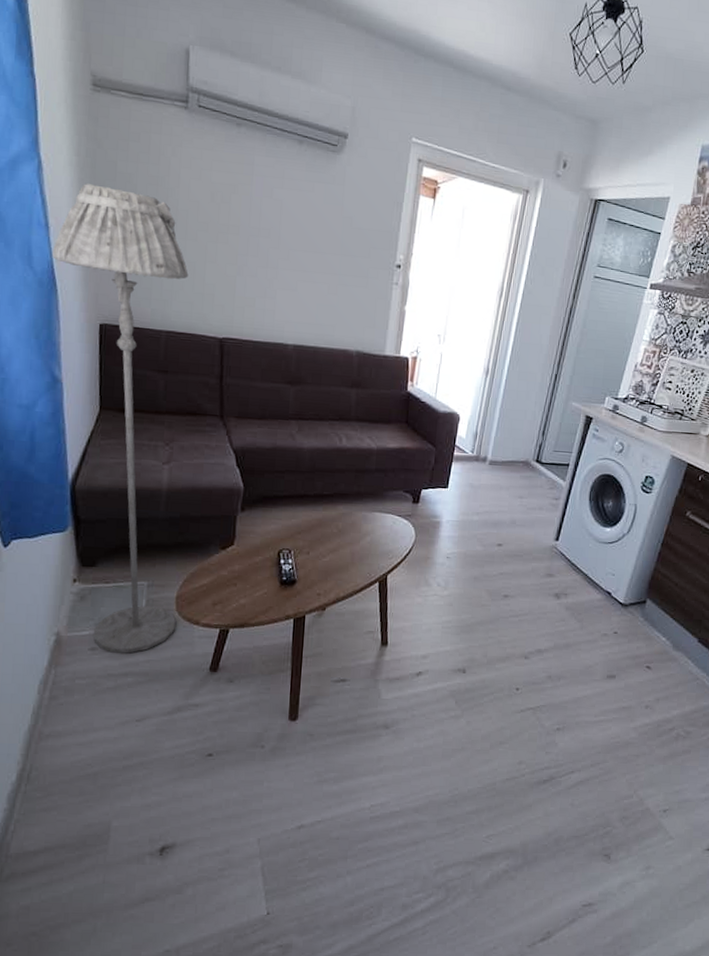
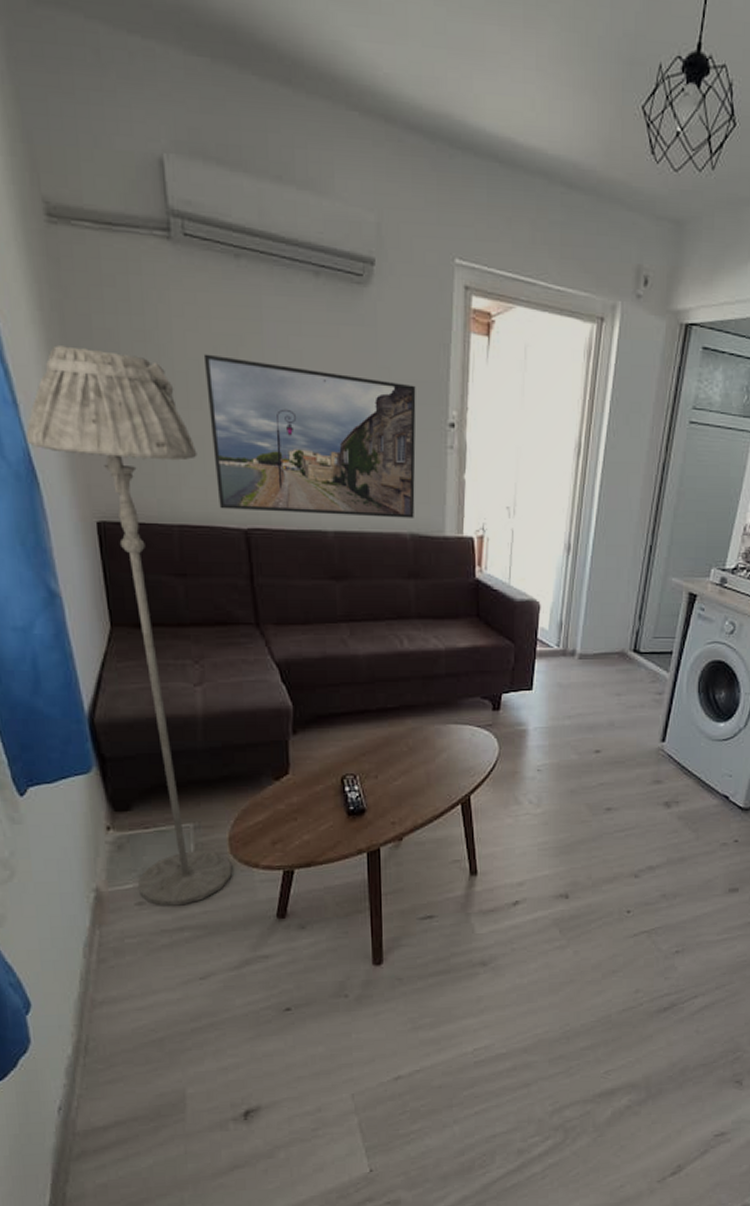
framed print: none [201,197,372,339] -> present [203,354,416,518]

